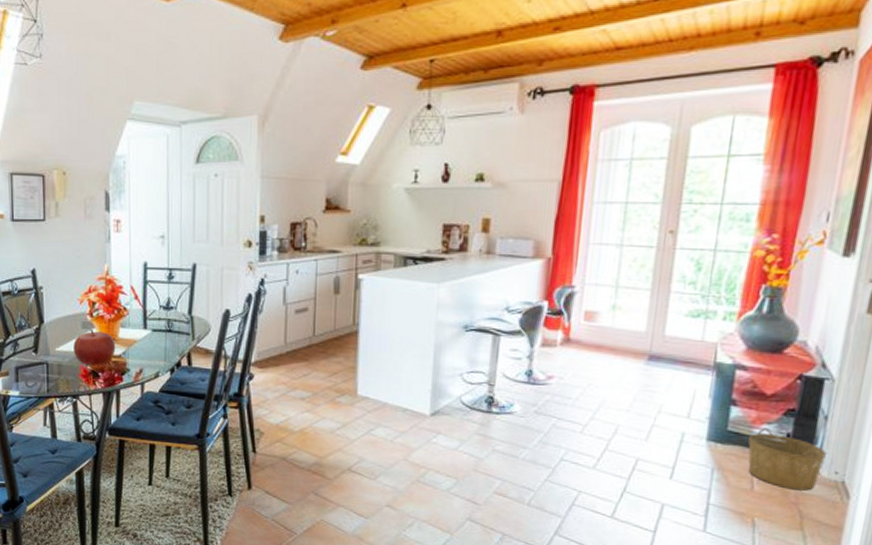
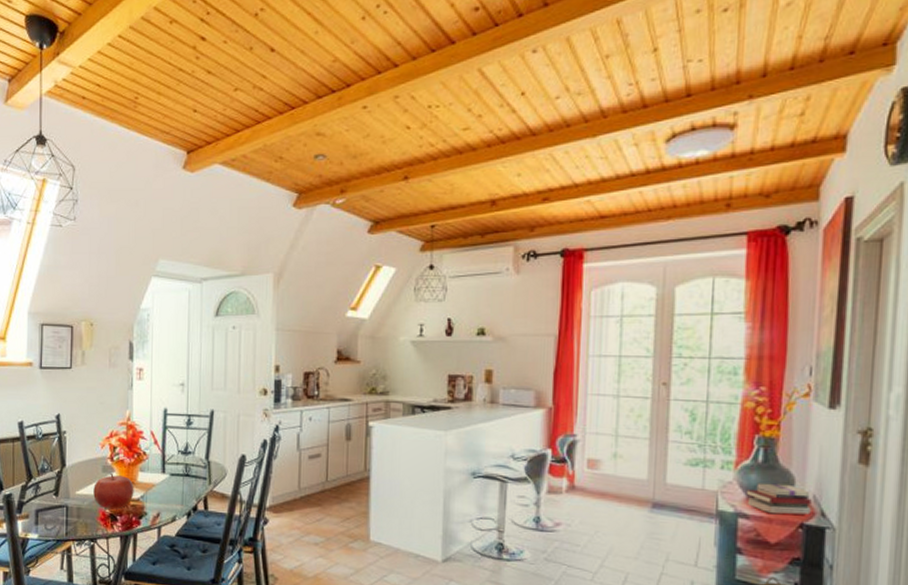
books: none [746,334,814,367] -> present [746,483,812,516]

